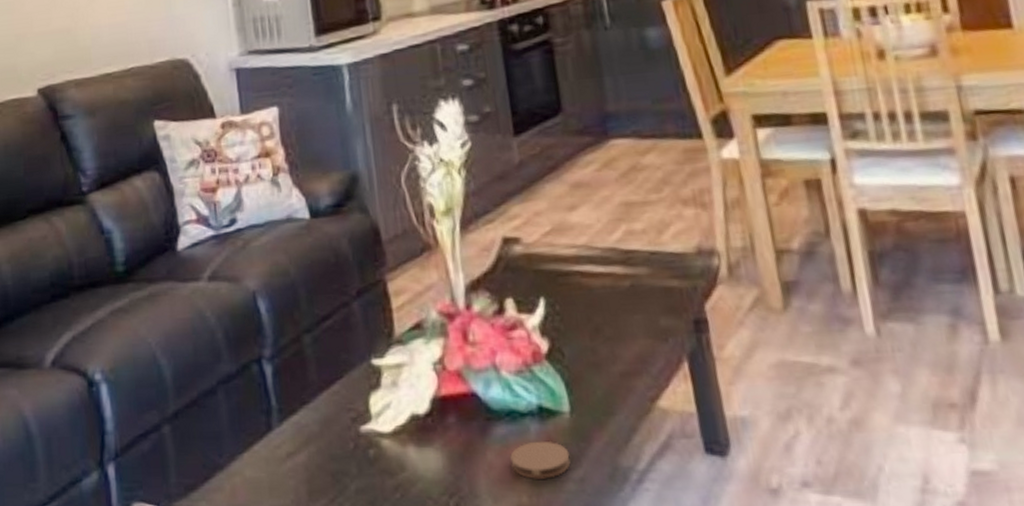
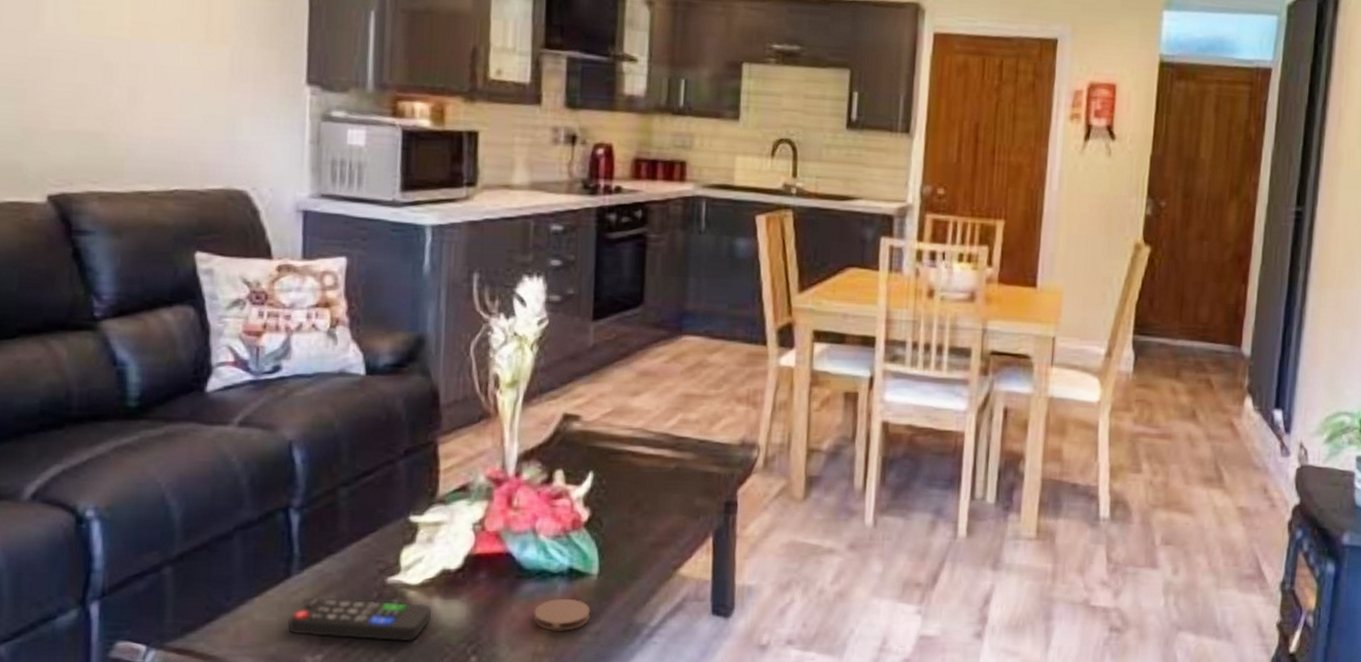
remote control: none [276,450,408,496] -> present [288,597,431,642]

